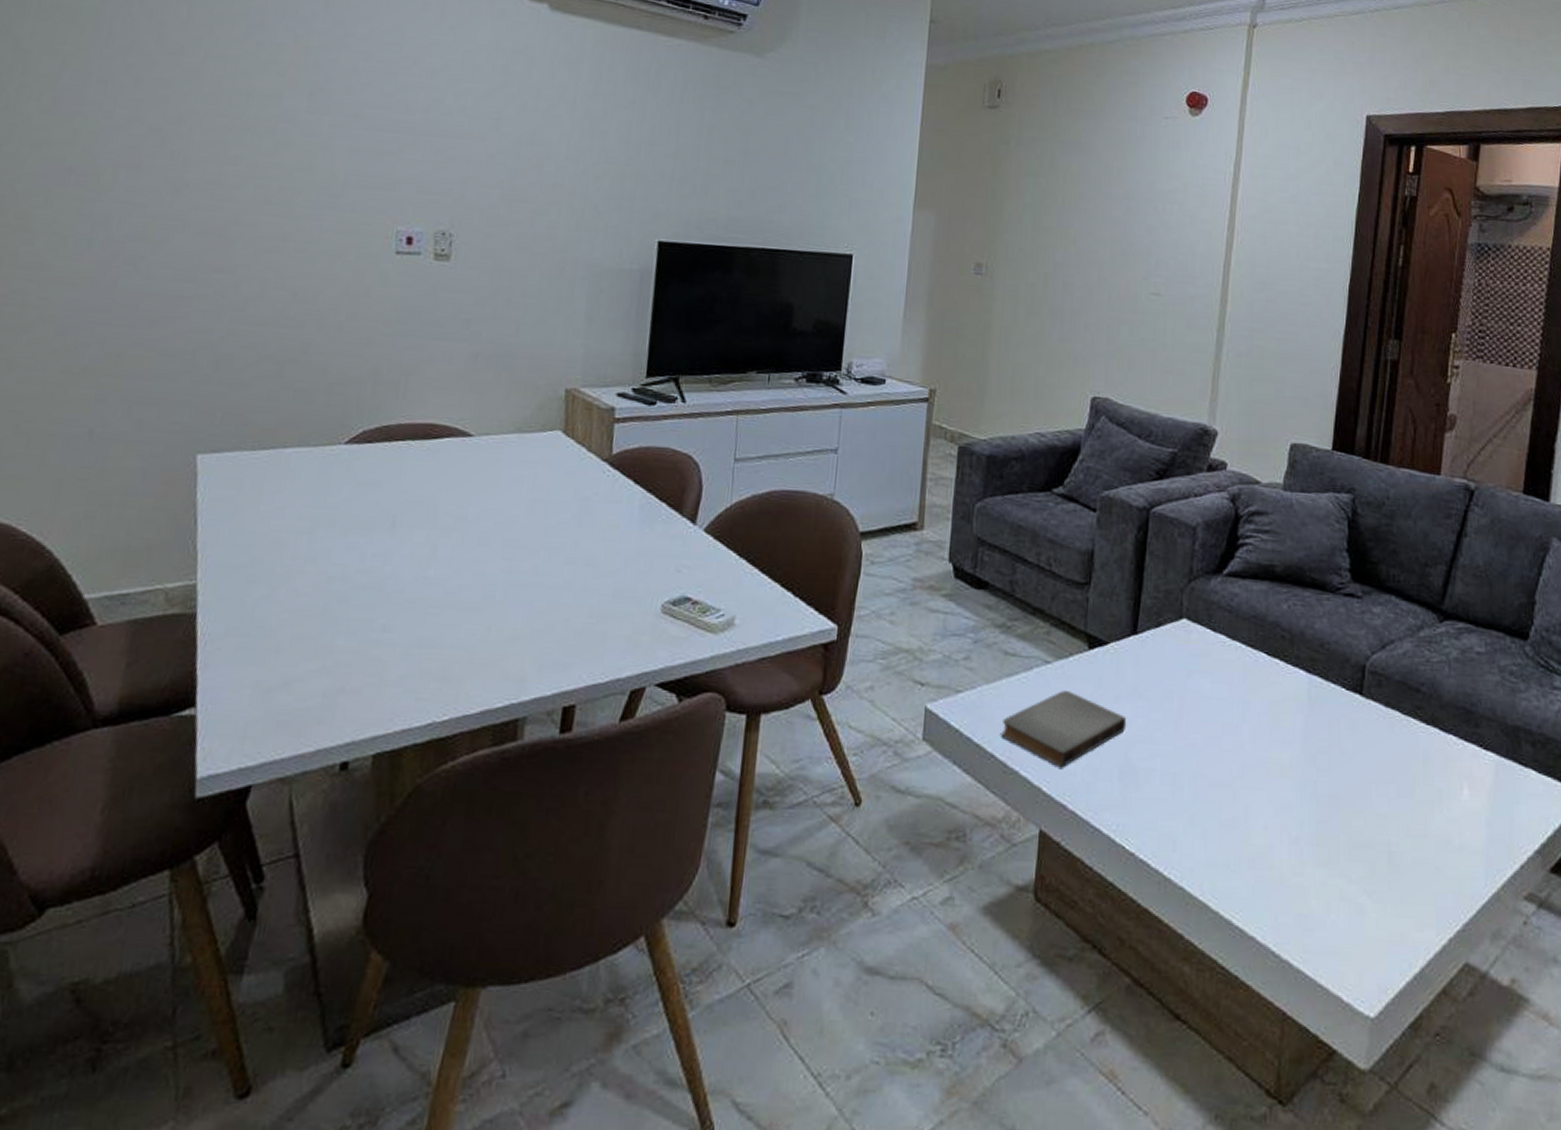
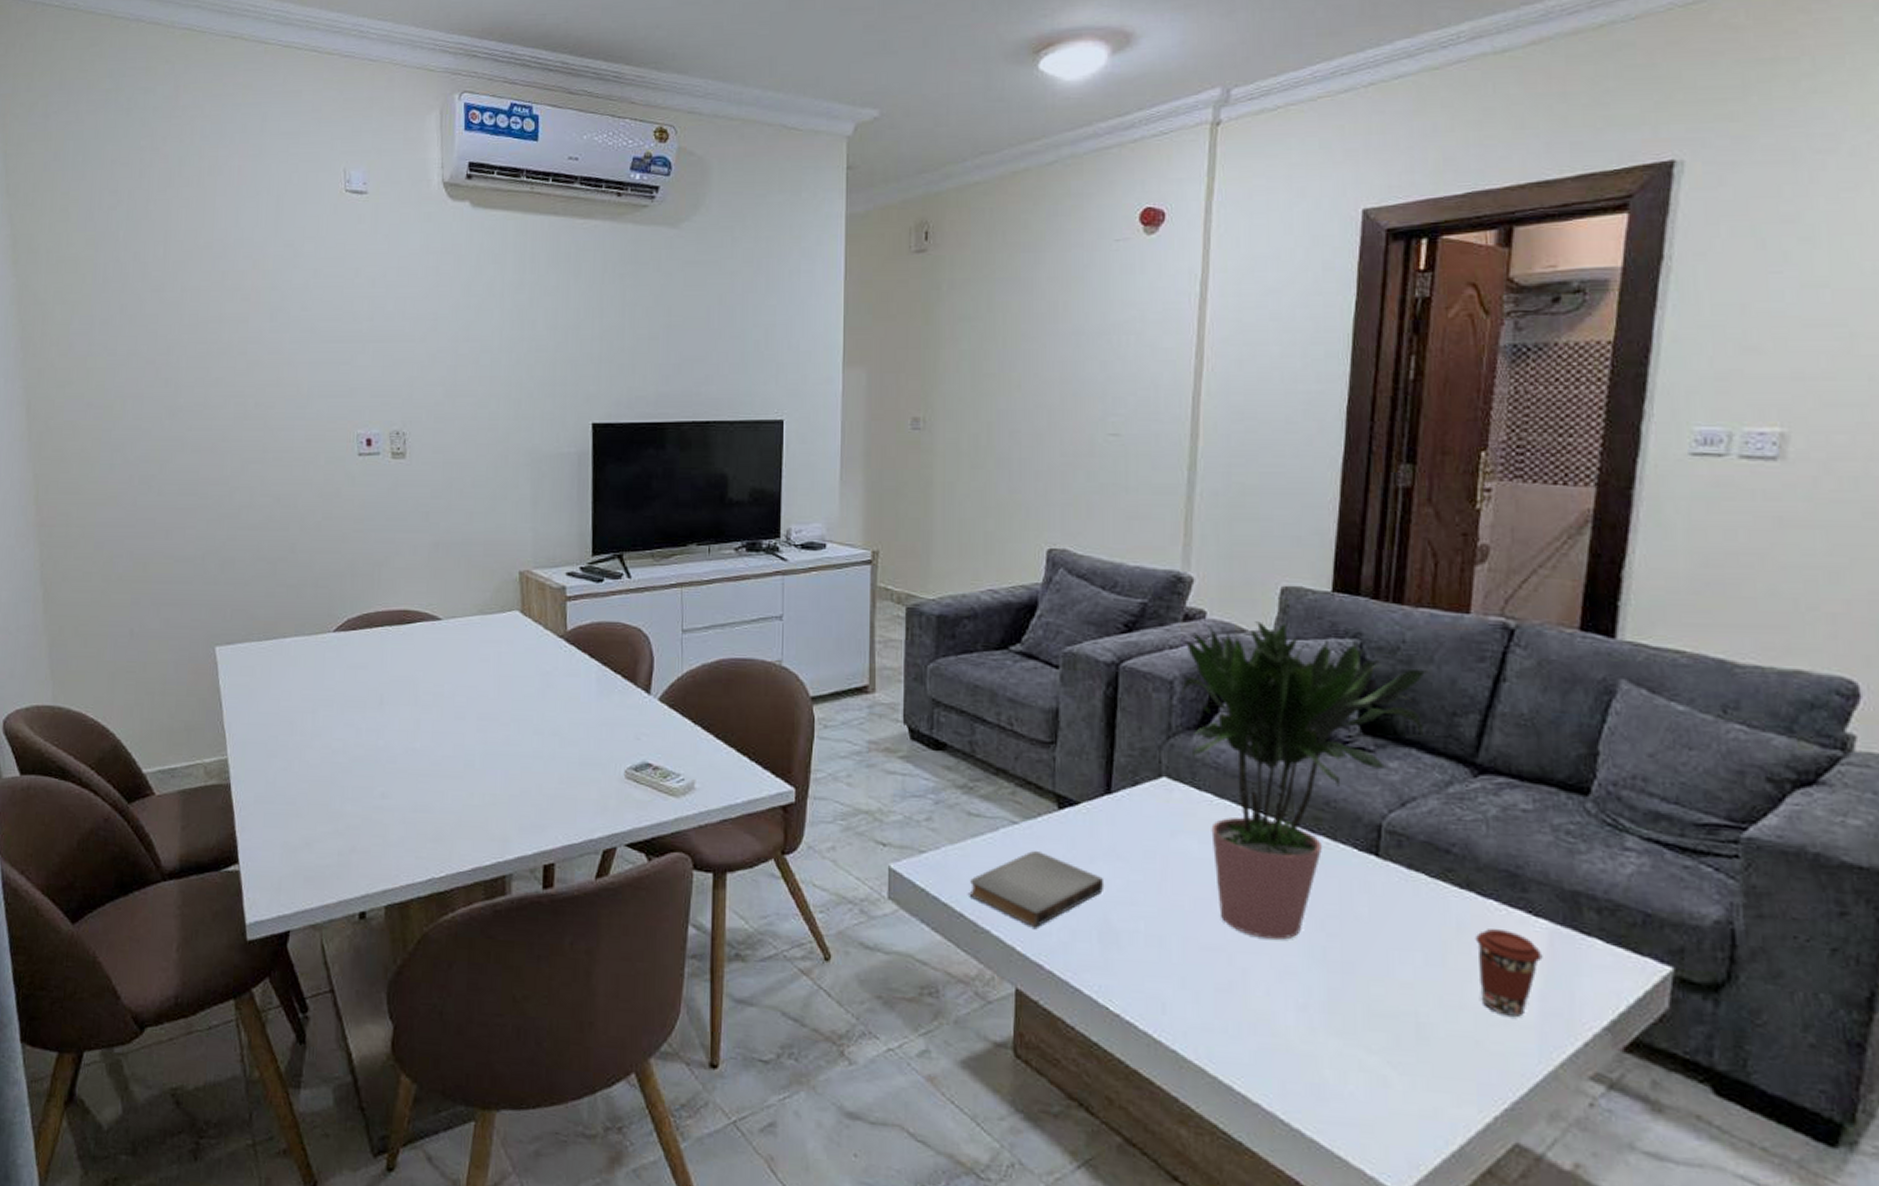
potted plant: none [1203,474,1410,775] -> present [1181,621,1432,940]
coffee cup: none [1437,762,1490,843] -> present [1475,929,1543,1017]

